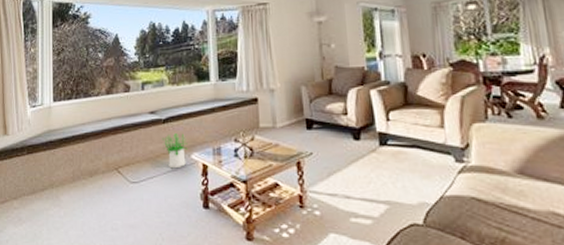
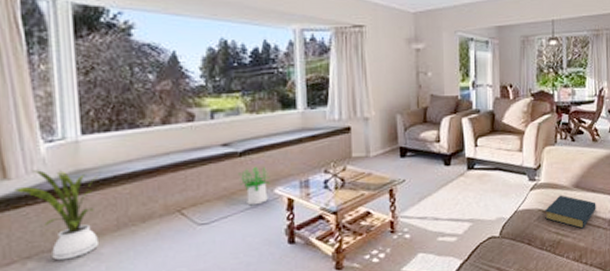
house plant: none [10,129,63,203] -> present [14,170,99,261]
hardback book: none [480,181,553,227] -> present [545,195,596,229]

